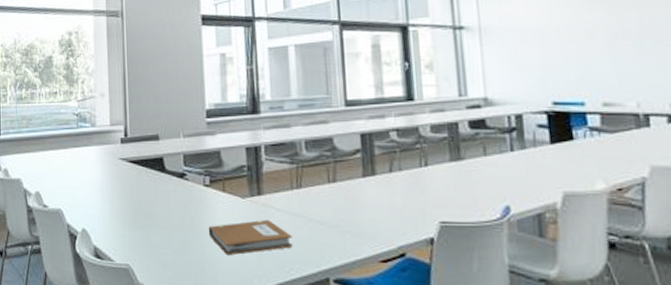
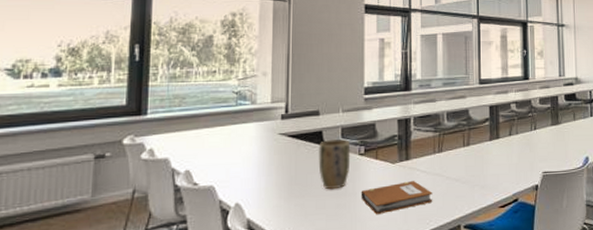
plant pot: none [160,166,195,223] -> present [318,138,351,190]

